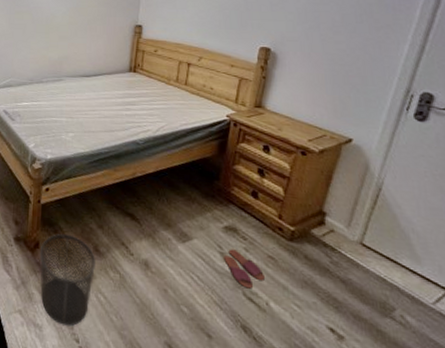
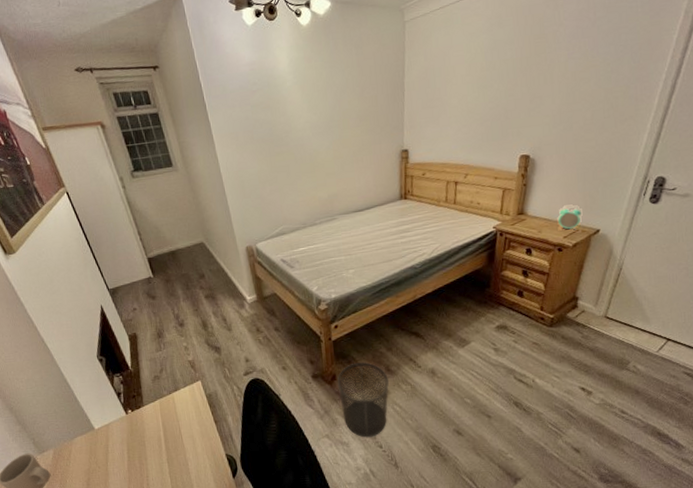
slippers: present [224,249,265,289] -> none [497,343,531,373]
alarm clock: none [301,107,330,136] -> present [558,205,581,232]

